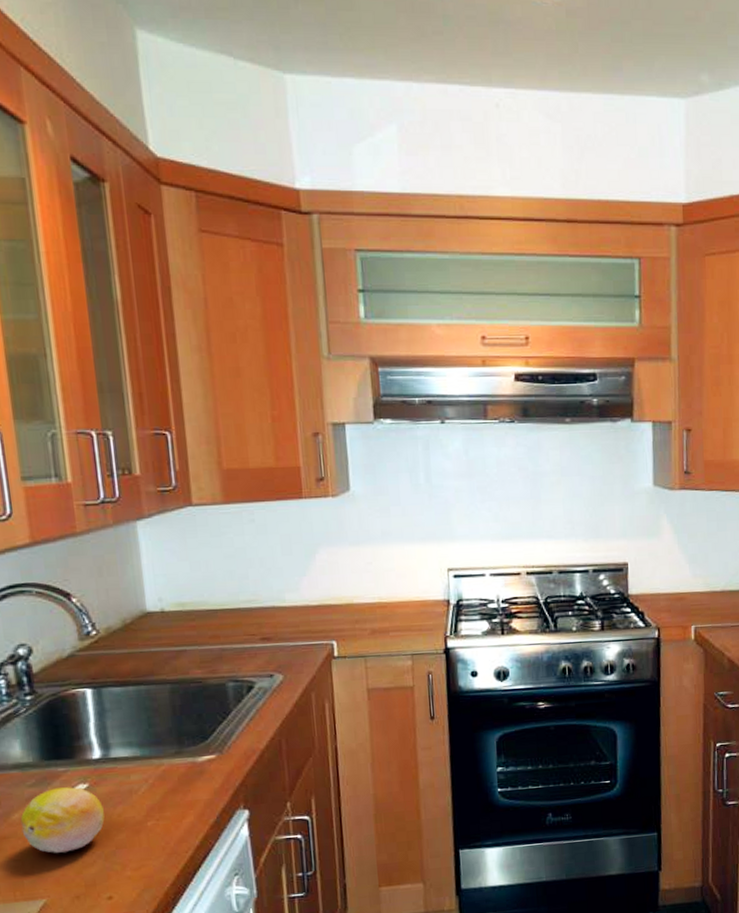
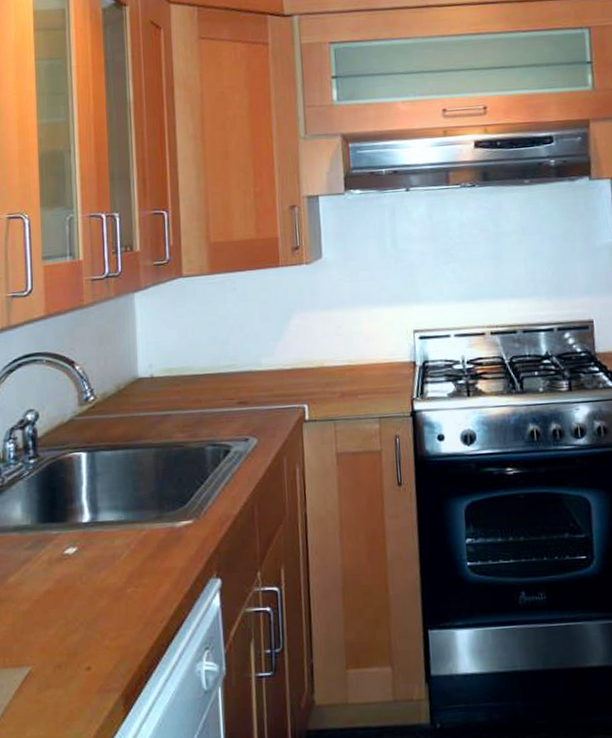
fruit: present [20,787,105,854] -> none [15,550,89,619]

